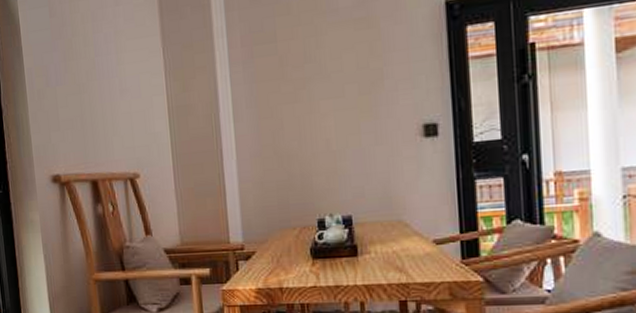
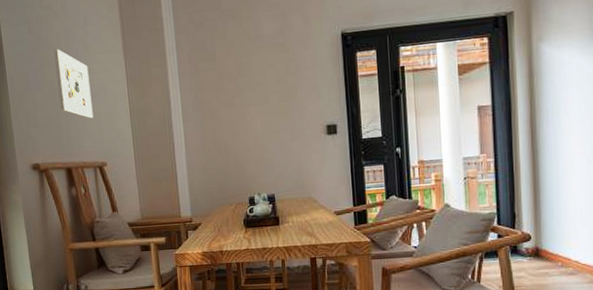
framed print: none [78,34,124,120] -> present [53,48,94,119]

